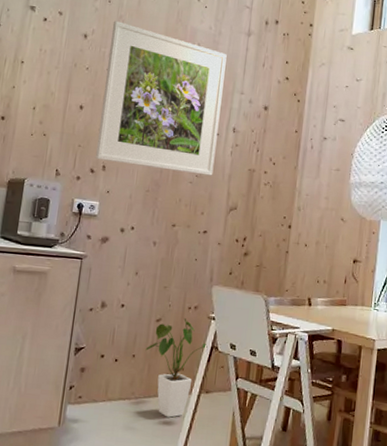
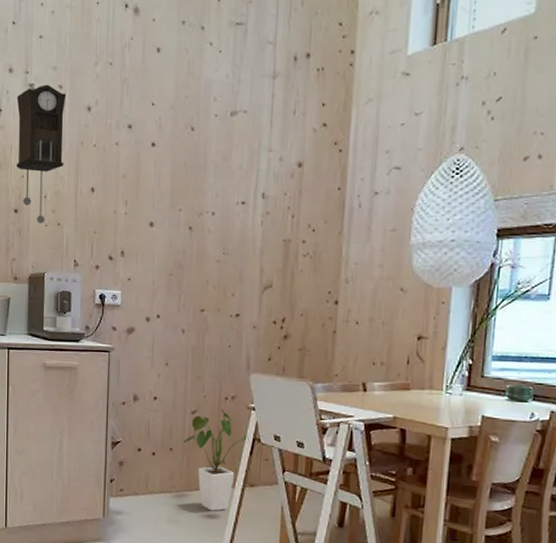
pendulum clock: none [8,9,66,133] -> present [16,84,67,224]
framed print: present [95,21,227,176] -> none [112,85,249,252]

